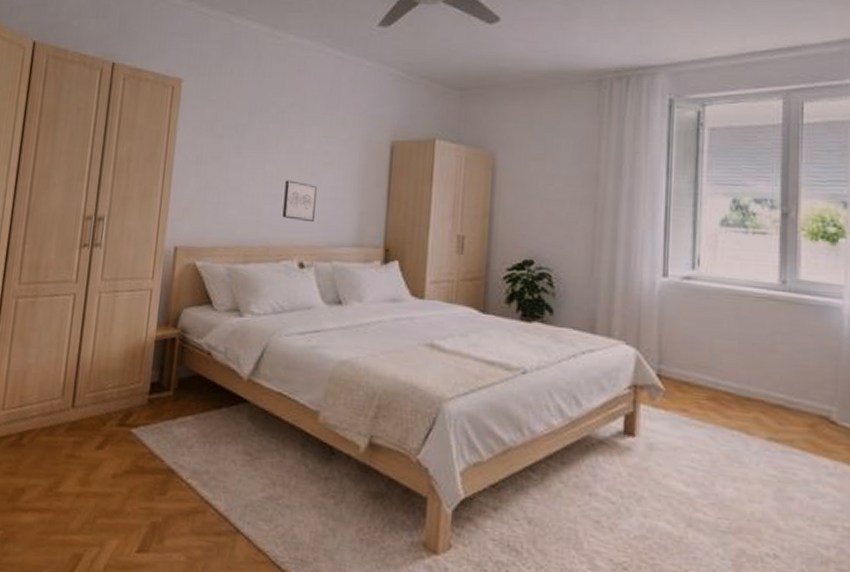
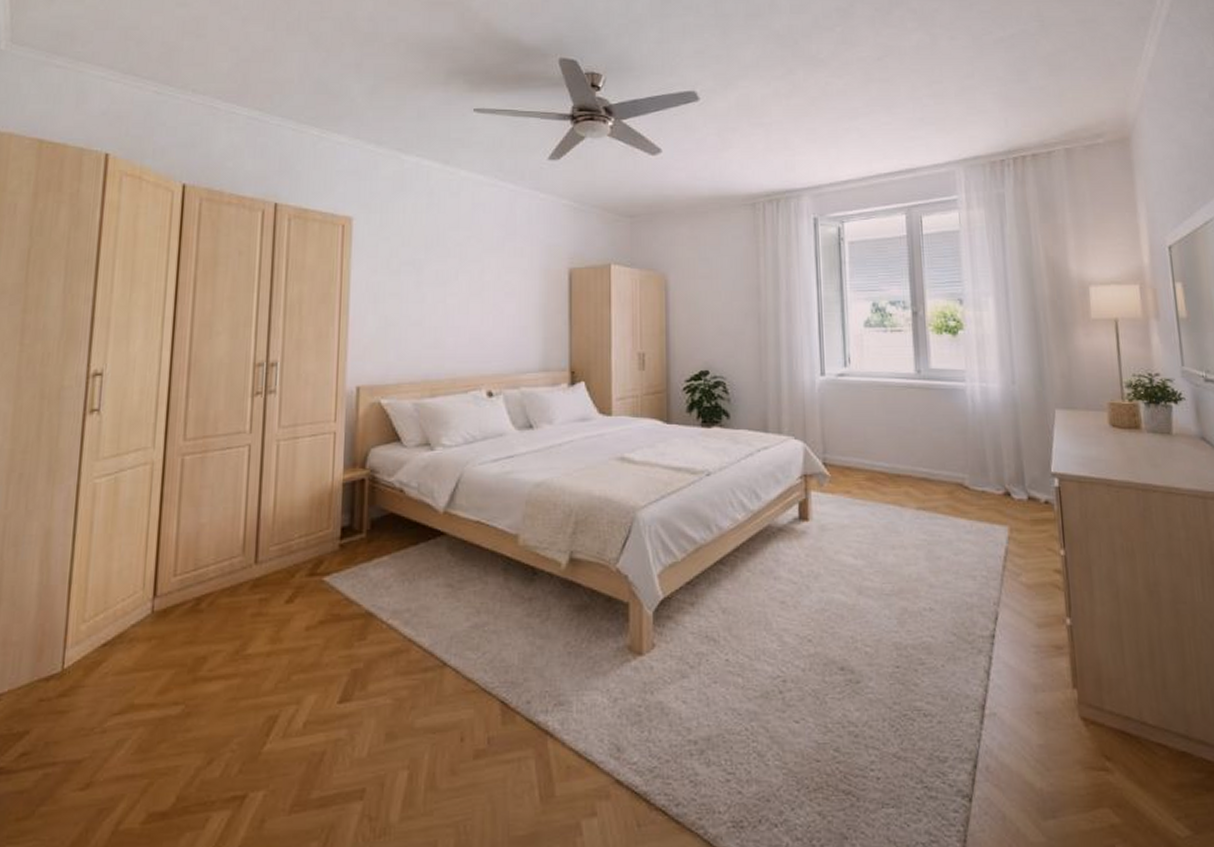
wall art: present [282,180,317,223] -> none [467,312,500,352]

